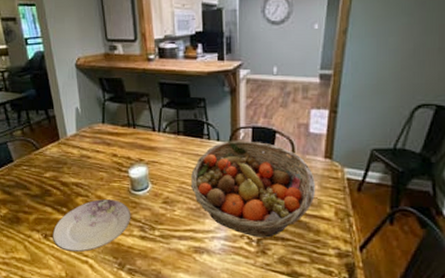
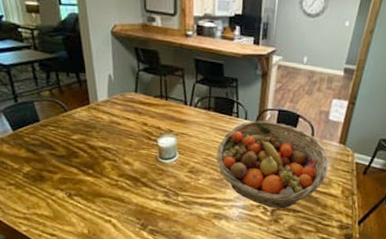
plate: present [52,199,131,252] -> none [77,164,157,212]

